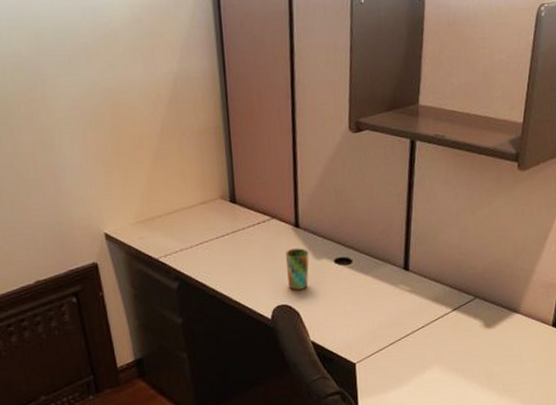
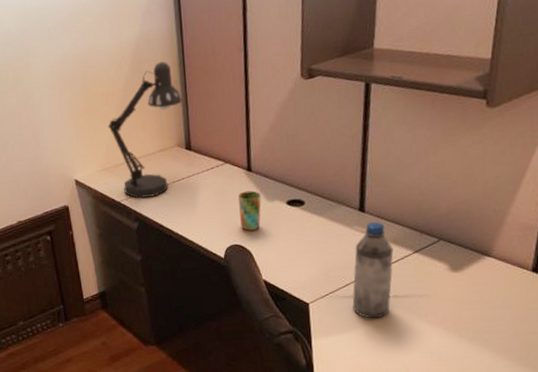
desk lamp: none [142,104,225,255] -> present [108,61,182,198]
water bottle: none [396,280,435,376] -> present [352,221,394,319]

